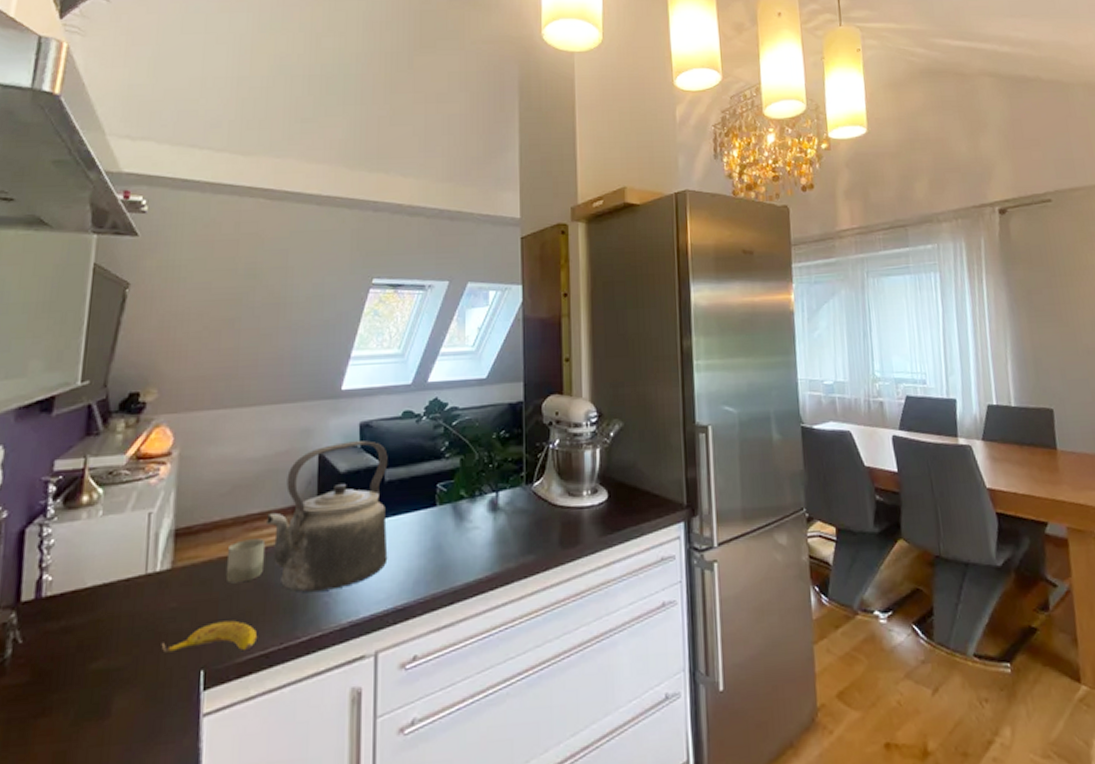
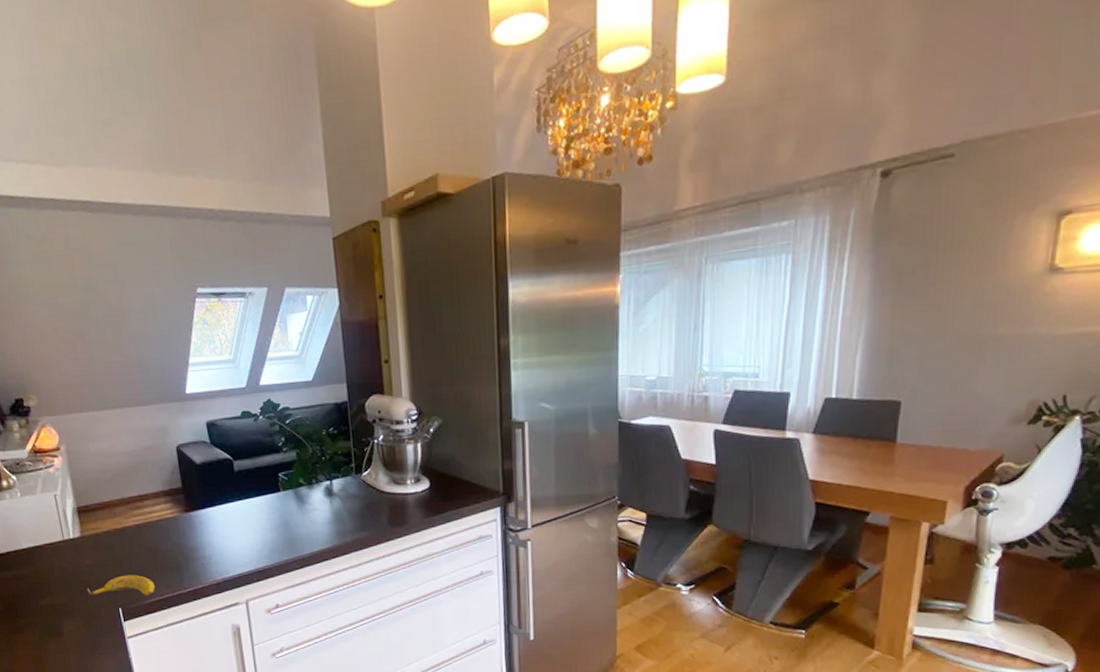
cup: present [225,538,266,584] -> none [120,515,150,548]
kettle: present [265,440,388,592] -> none [144,437,246,556]

